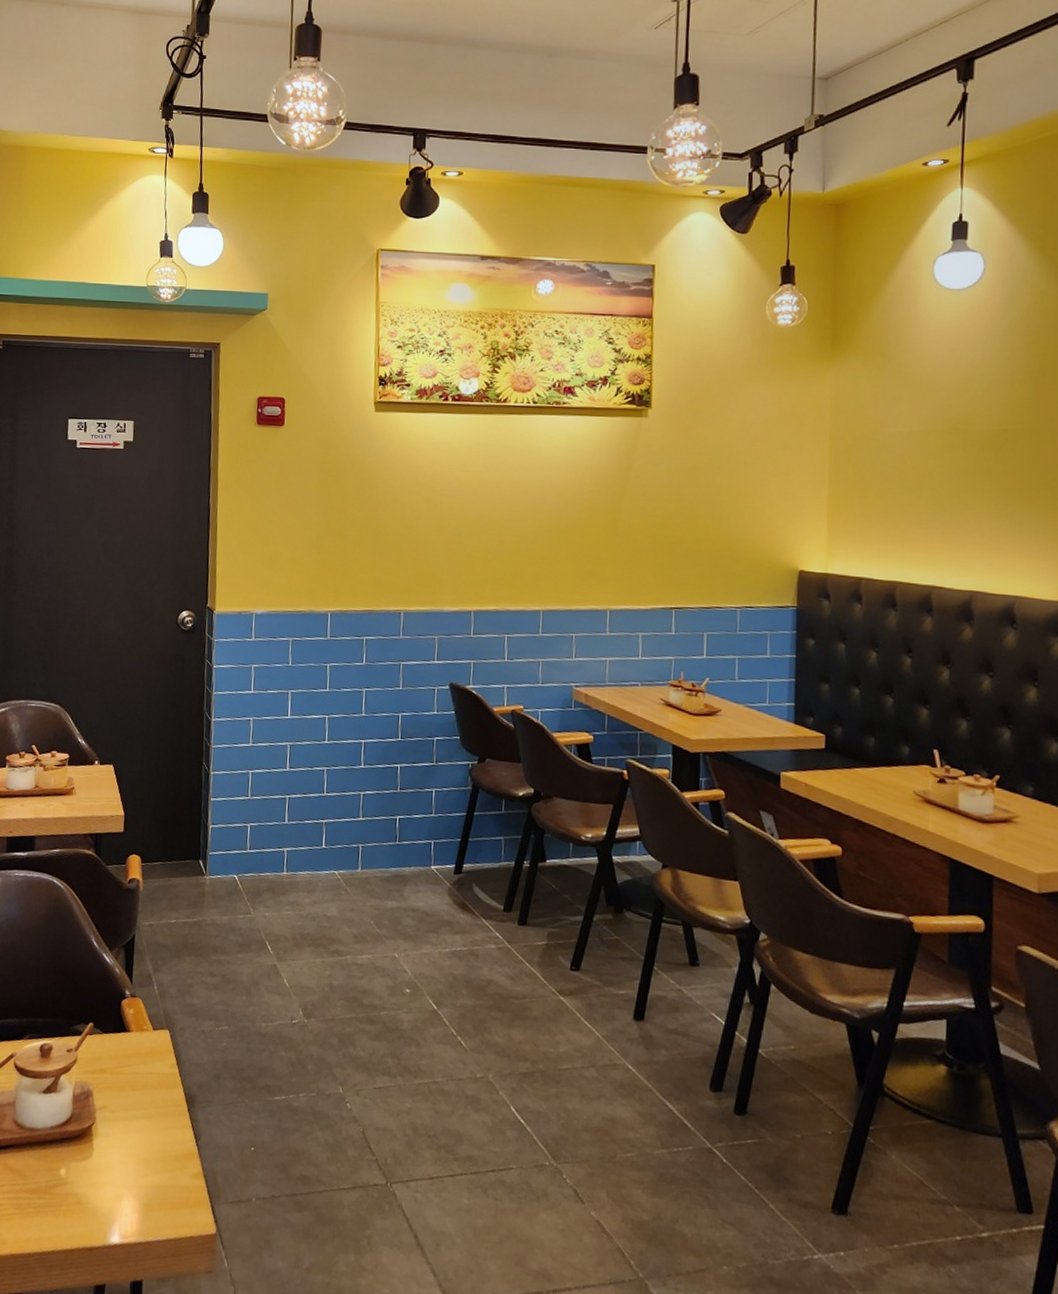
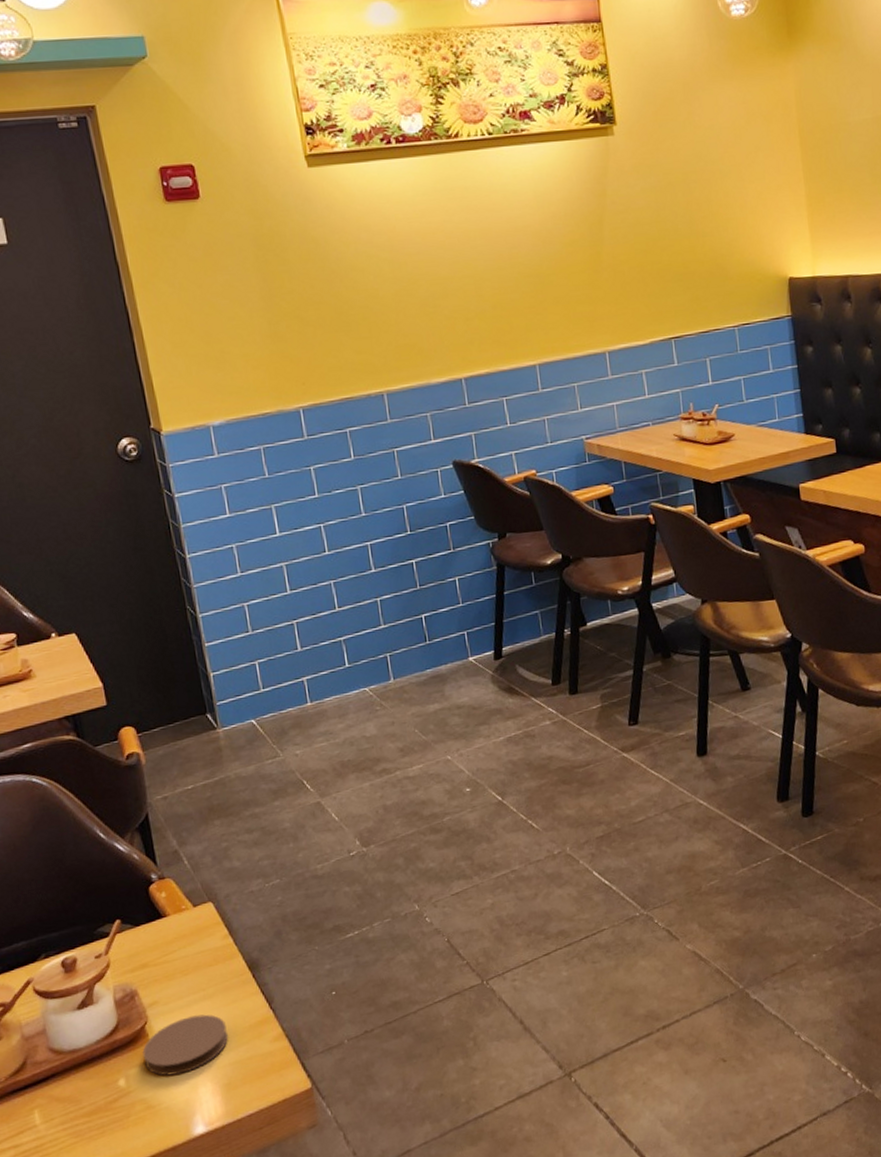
coaster: none [84,1129,157,1182] -> present [142,1014,229,1076]

